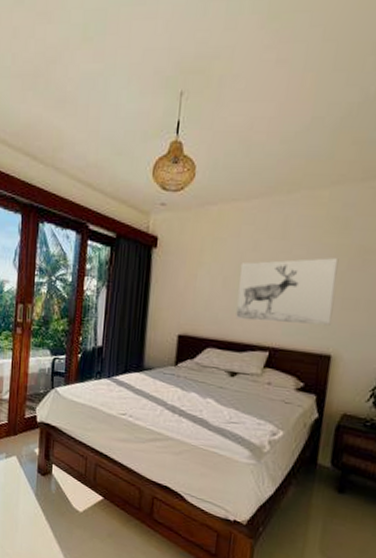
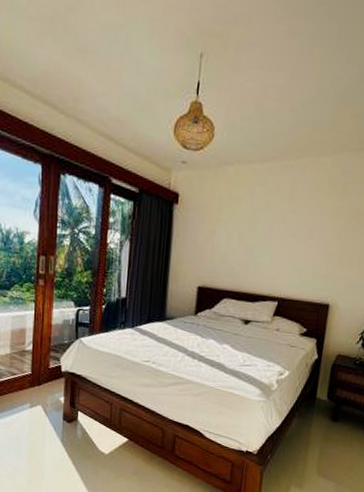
wall art: present [236,258,339,326] -> none [249,218,338,278]

